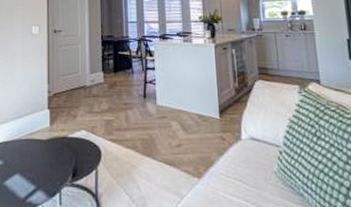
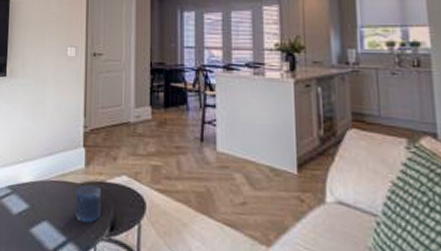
candle: none [42,141,64,172] -> present [75,185,101,223]

